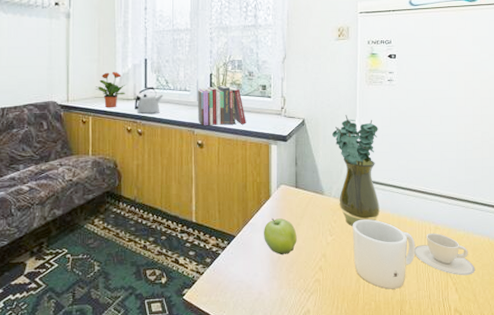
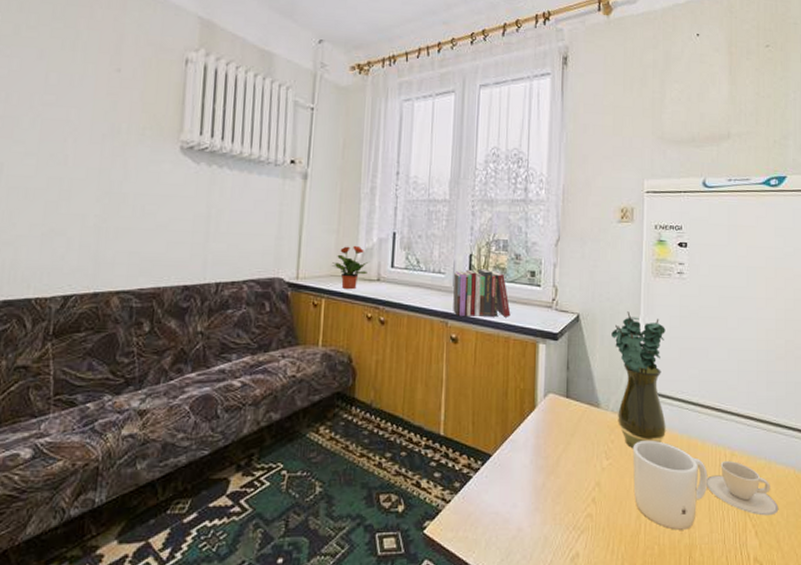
kettle: present [135,87,164,115] -> none [377,266,413,300]
fruit: present [264,218,297,254] -> none [526,434,566,481]

